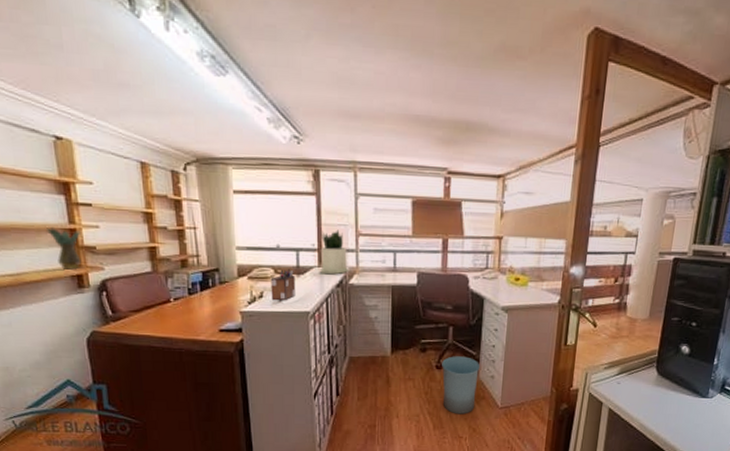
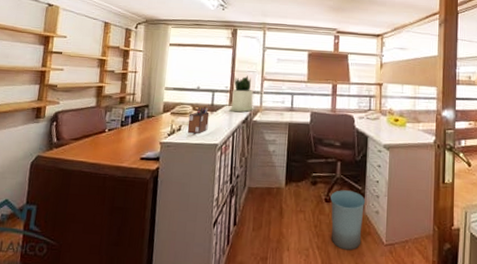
vase: present [46,226,82,270] -> none [24,69,48,103]

